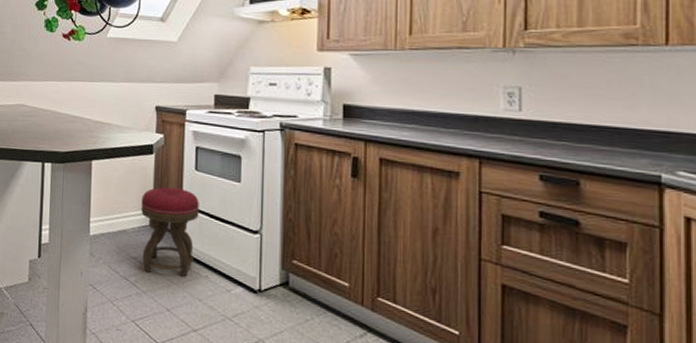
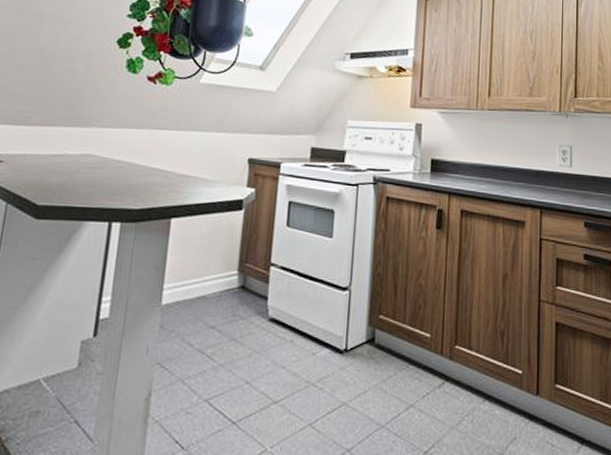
stool: present [141,187,199,277] -> none [221,245,289,343]

